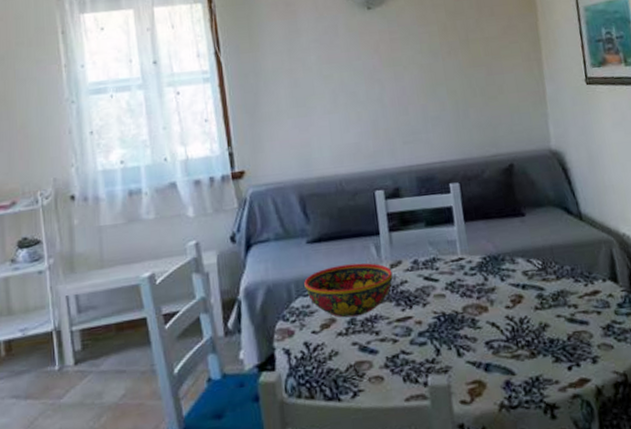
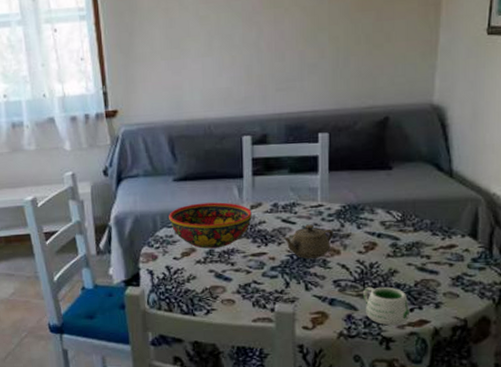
teapot: none [427,280,479,320] -> present [283,224,334,259]
mug: none [517,344,569,390] -> present [363,287,409,326]

